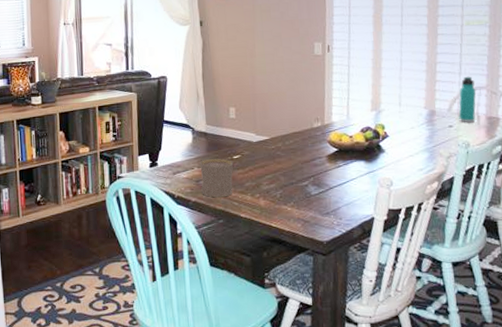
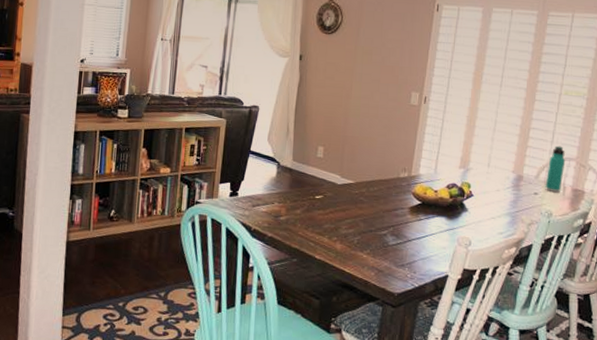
cup: present [200,158,234,198] -> none [279,195,315,236]

